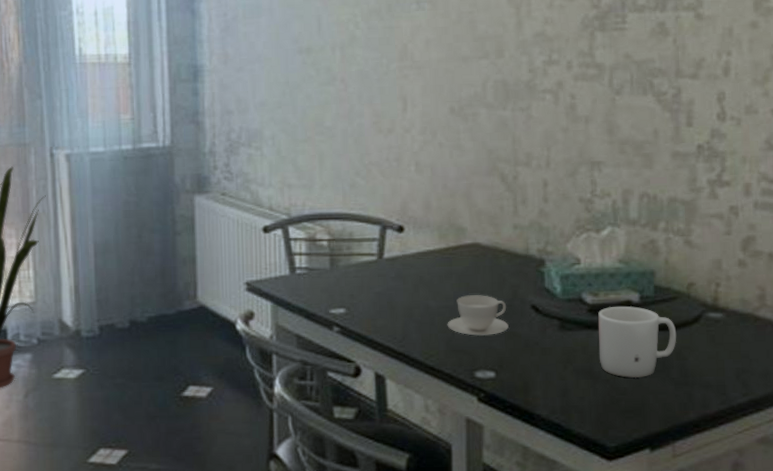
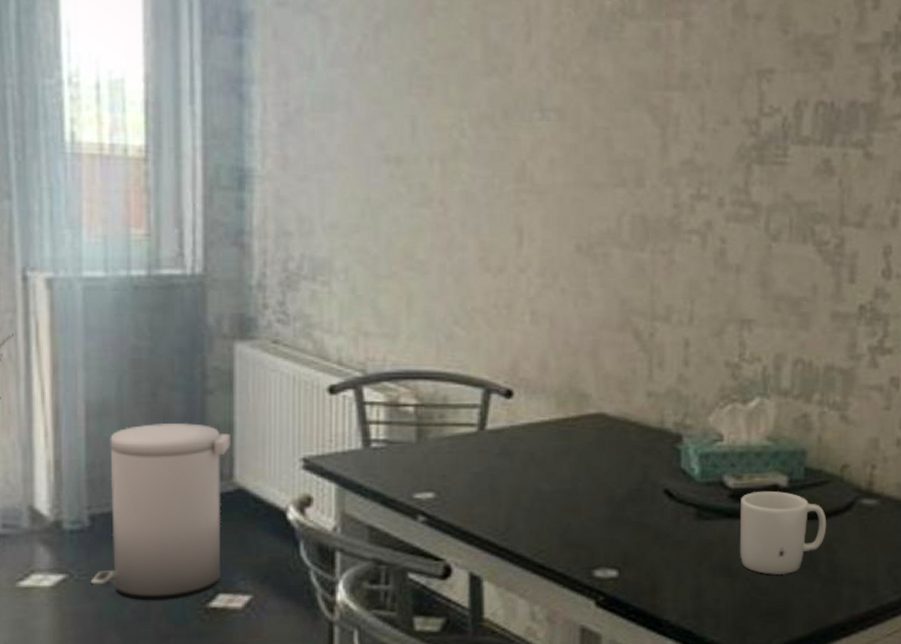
pedal bin: none [100,257,194,390] -> present [90,423,230,601]
teacup: present [447,295,509,336] -> none [562,477,636,526]

